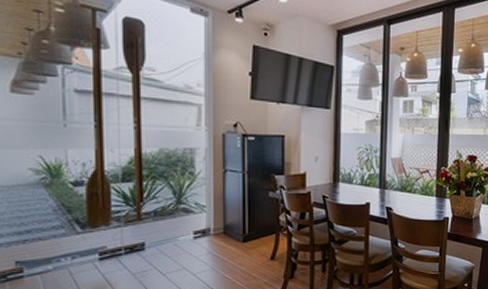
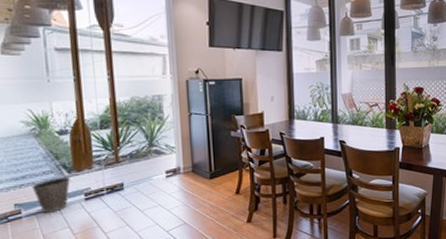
waste basket: none [37,232,83,274] -> present [31,176,70,214]

